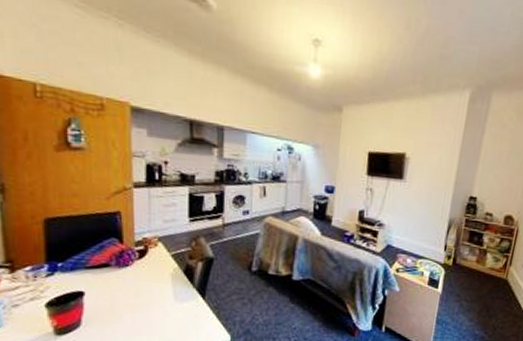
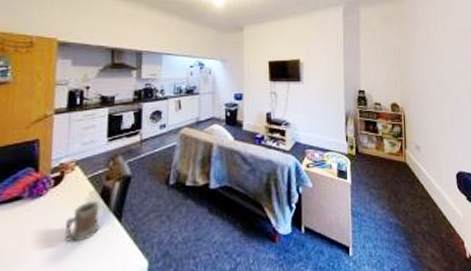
mug: none [153,276,185,311] -> present [65,200,101,242]

